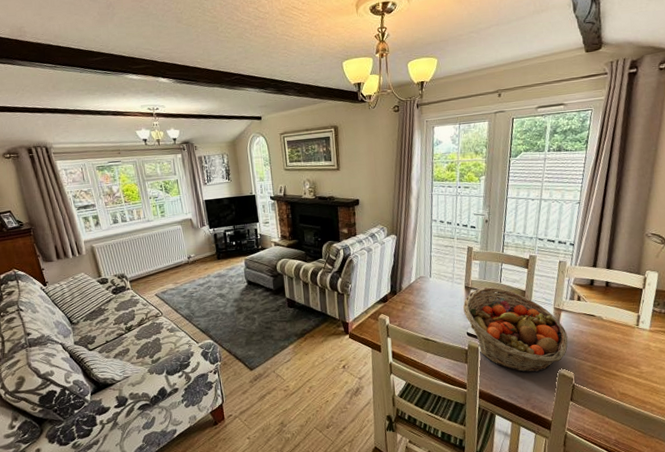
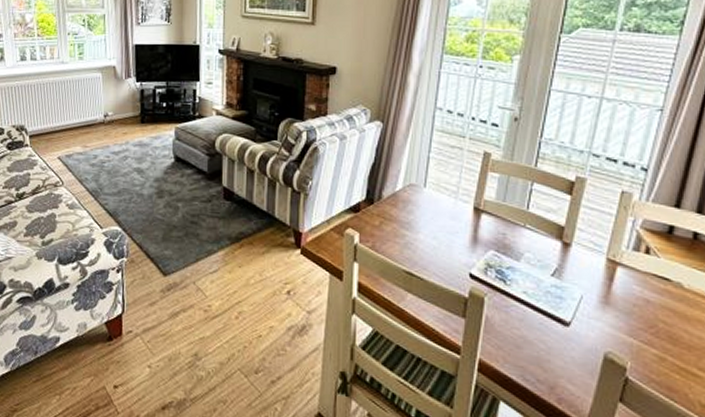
fruit basket: present [463,287,568,373] -> none [468,213,624,349]

